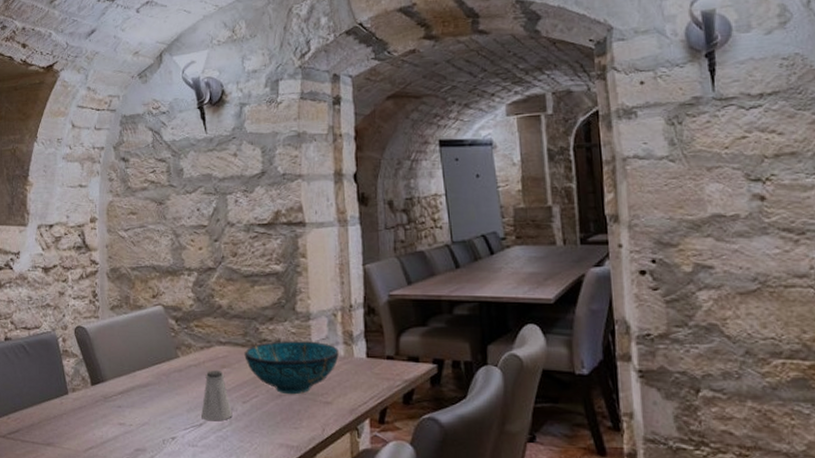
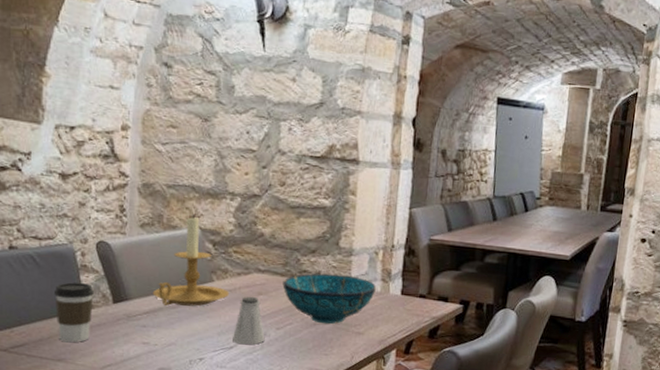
coffee cup: none [42,368,75,427] -> present [55,282,94,343]
candle holder: none [125,292,194,384] -> present [152,213,229,307]

